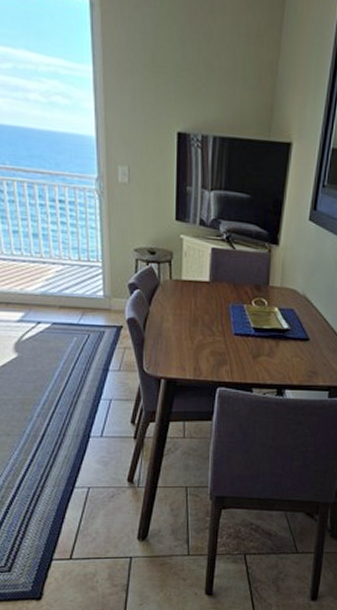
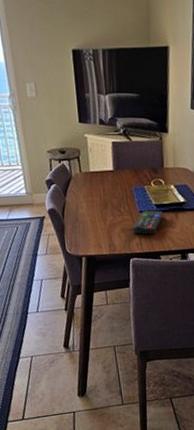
remote control: none [224,333,261,363] -> present [133,210,163,235]

